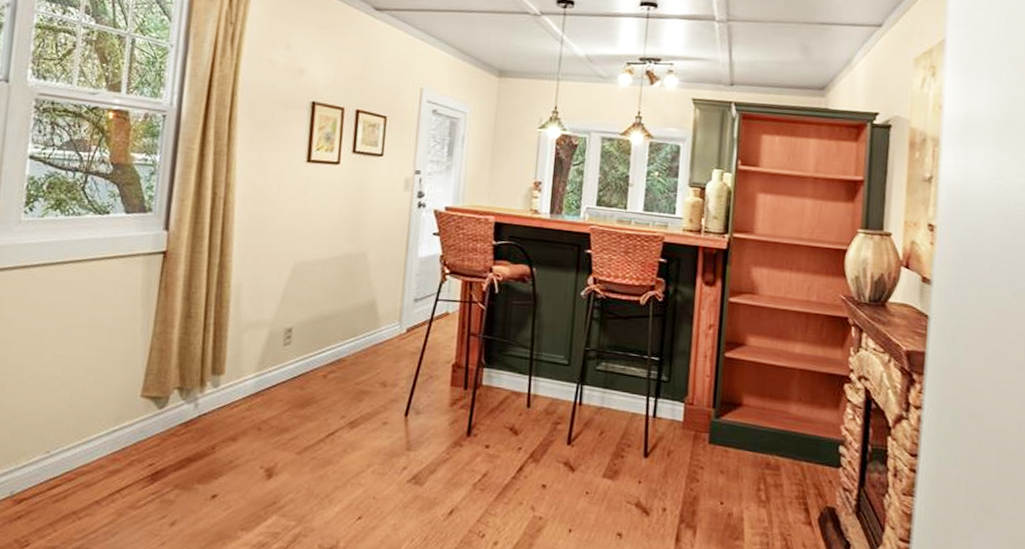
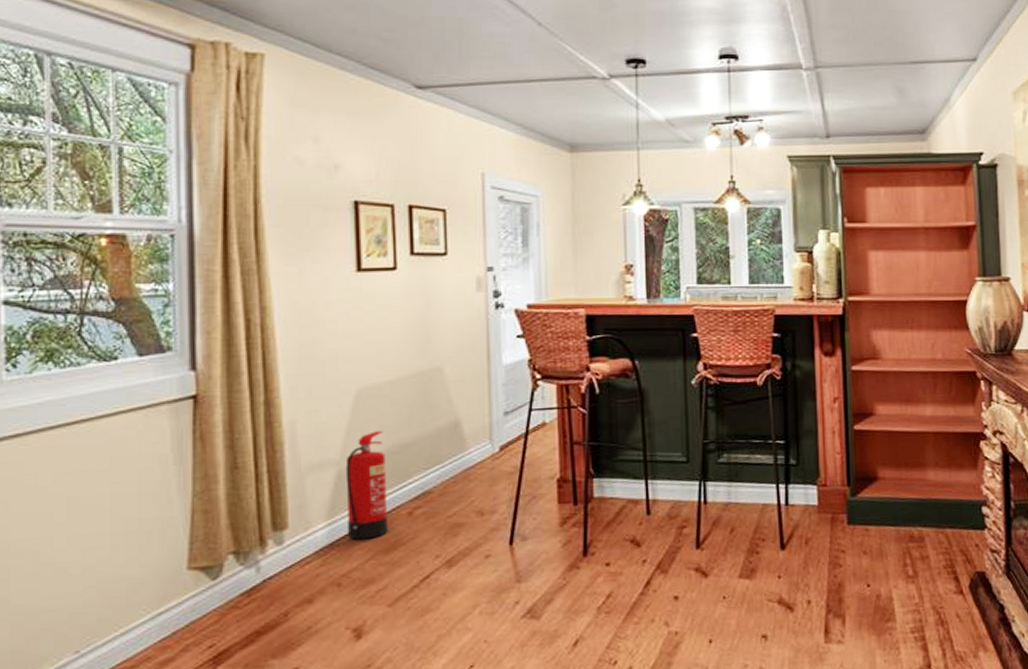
fire extinguisher: none [272,301,312,393] -> present [345,431,389,540]

